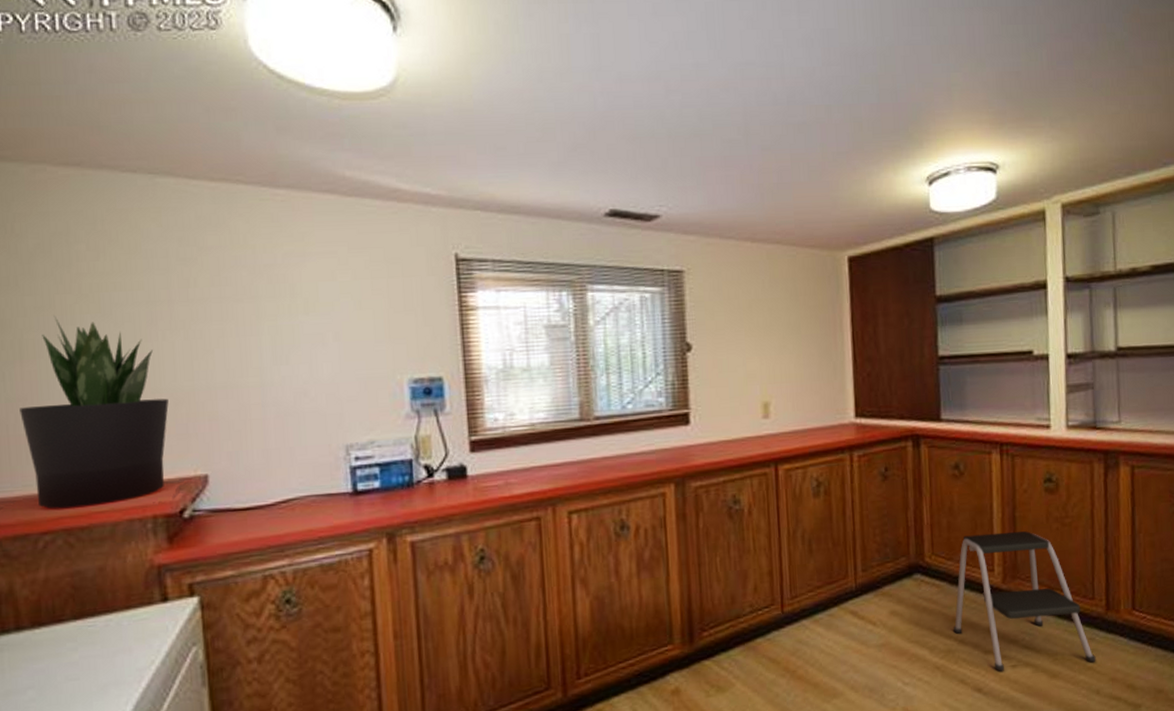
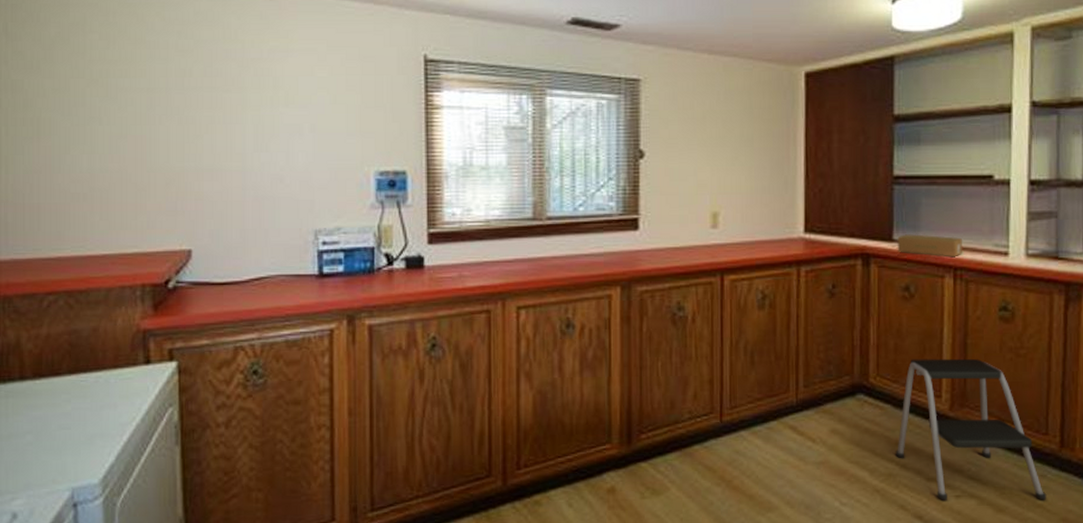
planter: present [19,316,169,510] -> none [35,98,161,273]
box: none [945,413,1007,434] -> present [897,234,962,258]

